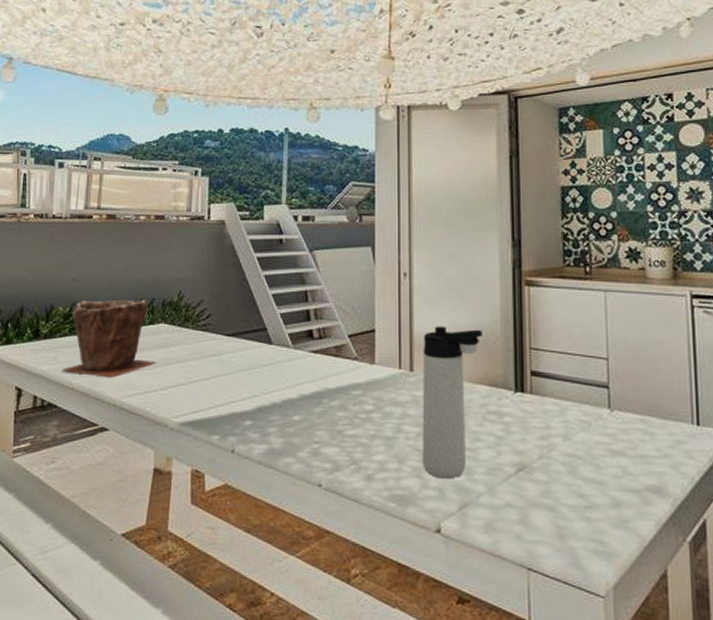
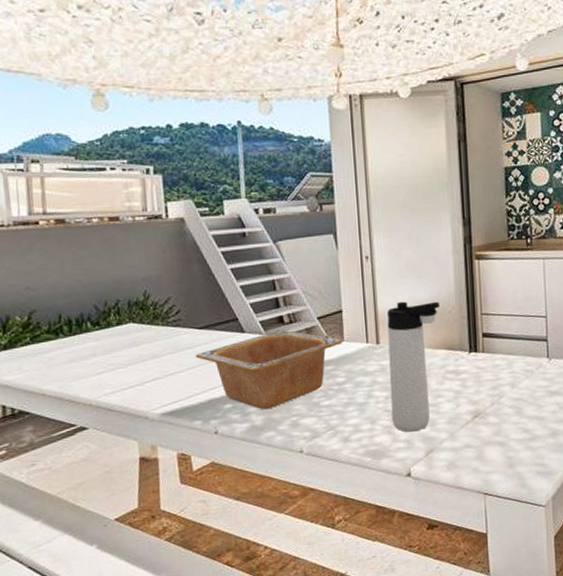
plant pot: present [61,299,156,378] -> none [28,302,129,381]
serving bowl: none [220,345,374,432] -> present [195,329,343,410]

